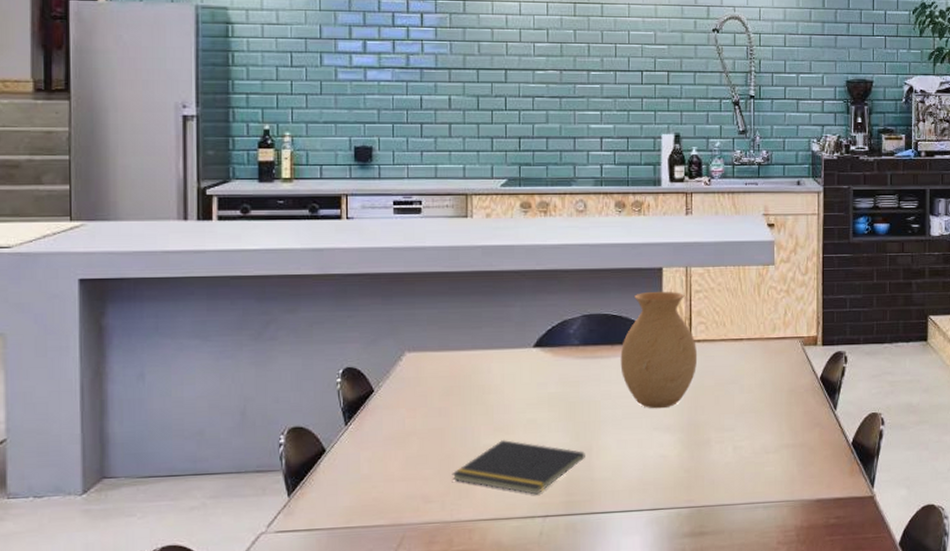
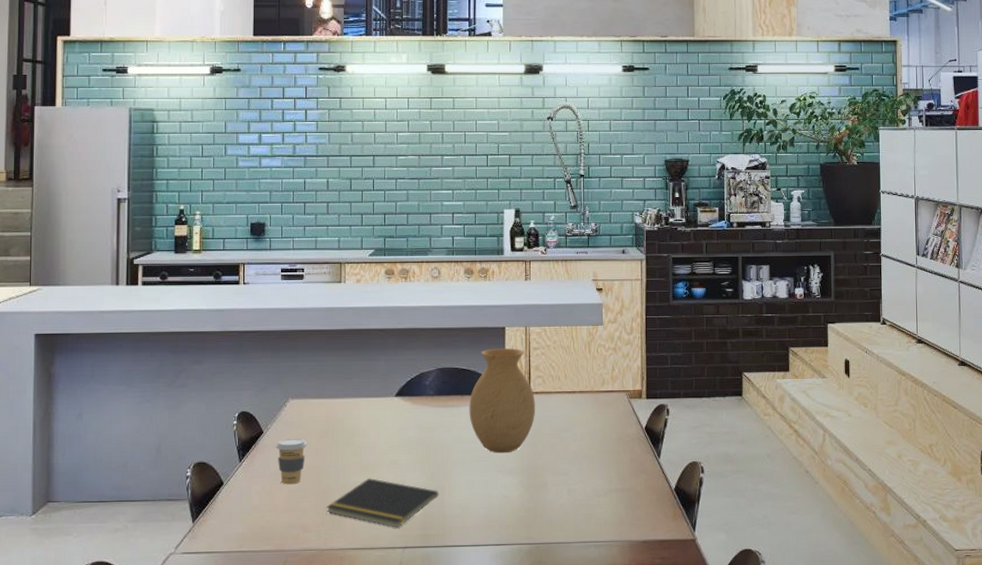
coffee cup: none [390,396,427,450] -> present [276,438,307,485]

